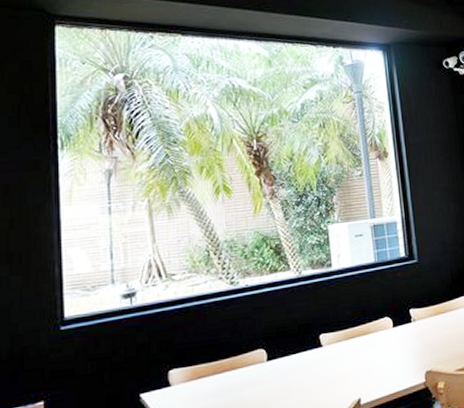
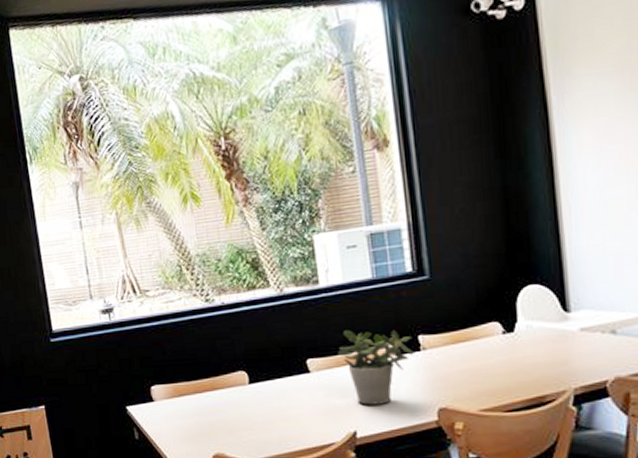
potted plant: none [347,305,407,373] -> present [338,330,414,405]

